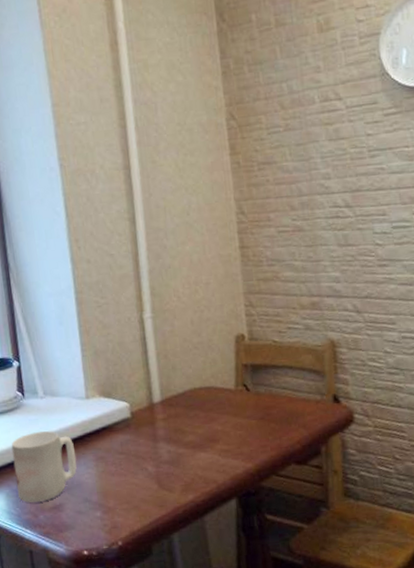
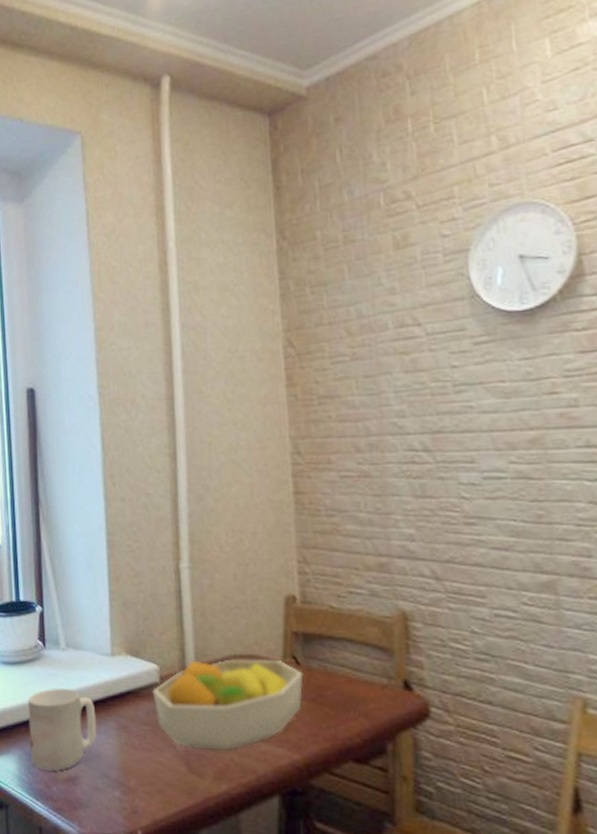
fruit bowl: none [124,388,253,470] -> present [152,659,303,751]

